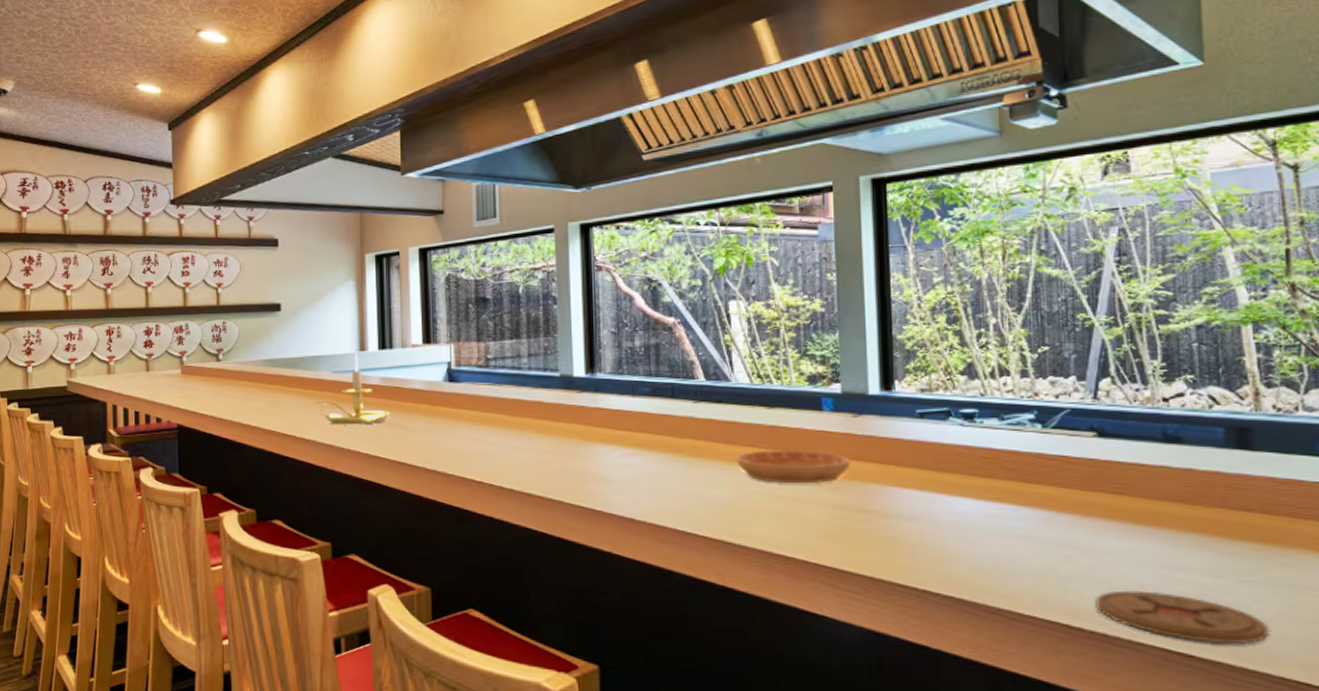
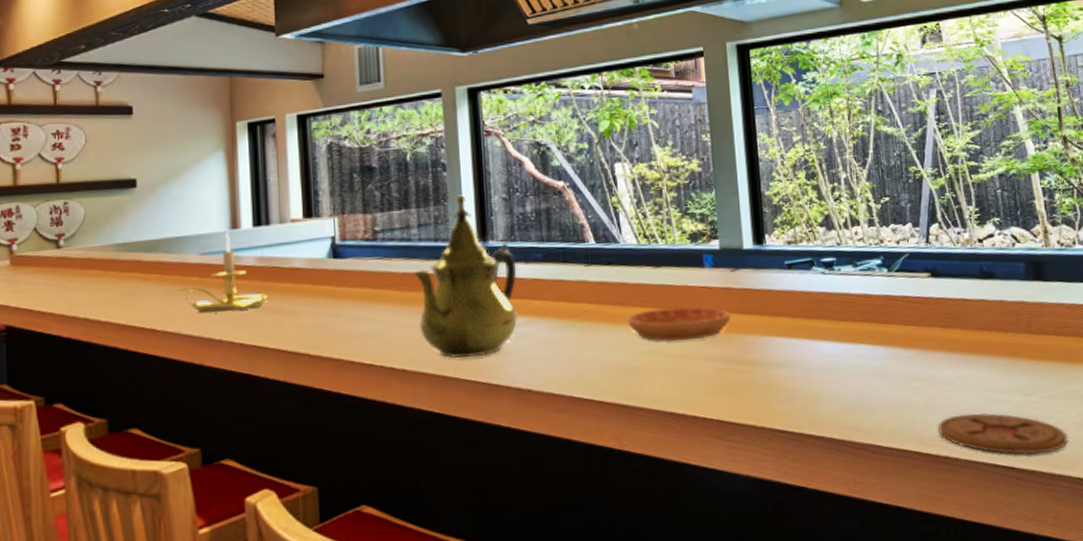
teapot: none [522,327,624,483] -> present [412,195,517,358]

